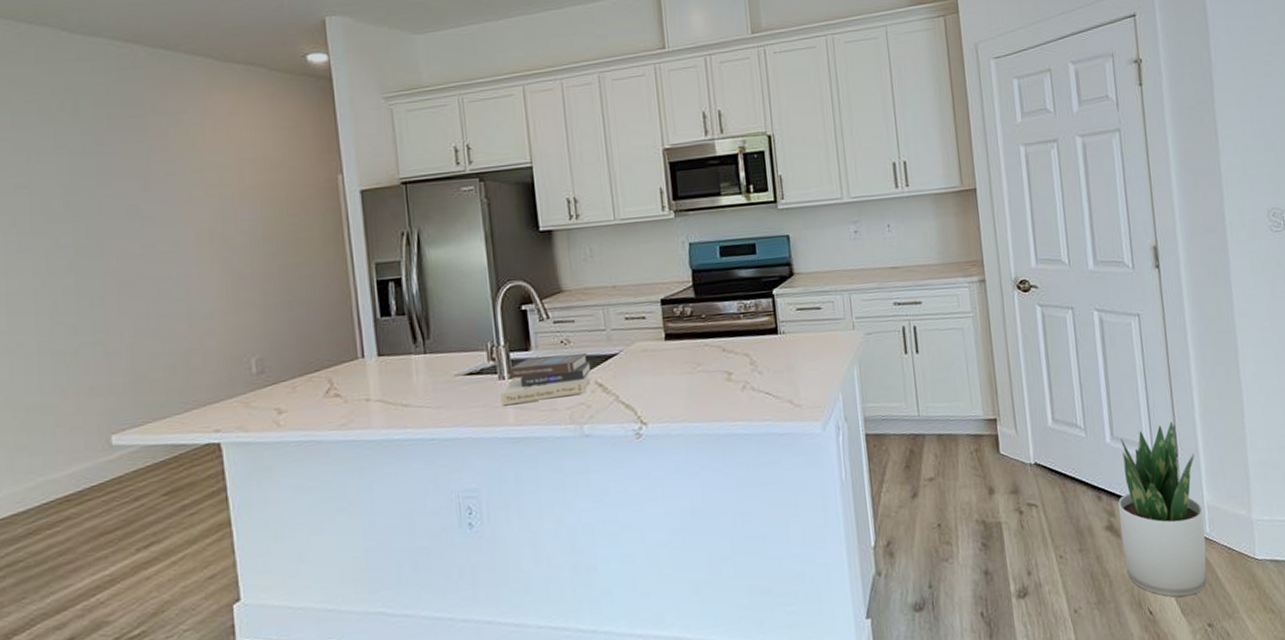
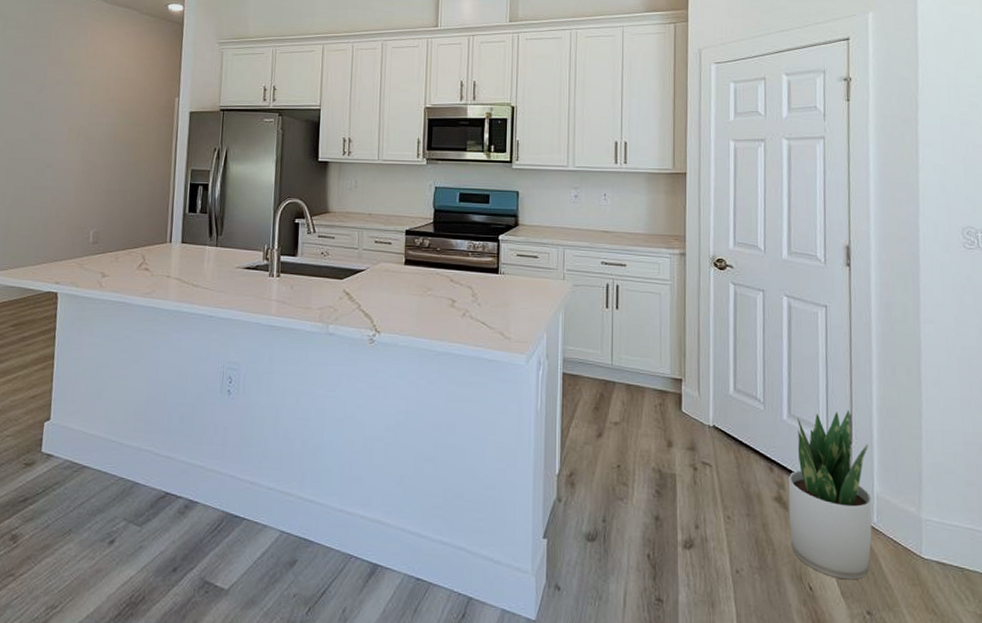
books: present [500,352,592,406] -> none [268,263,343,299]

